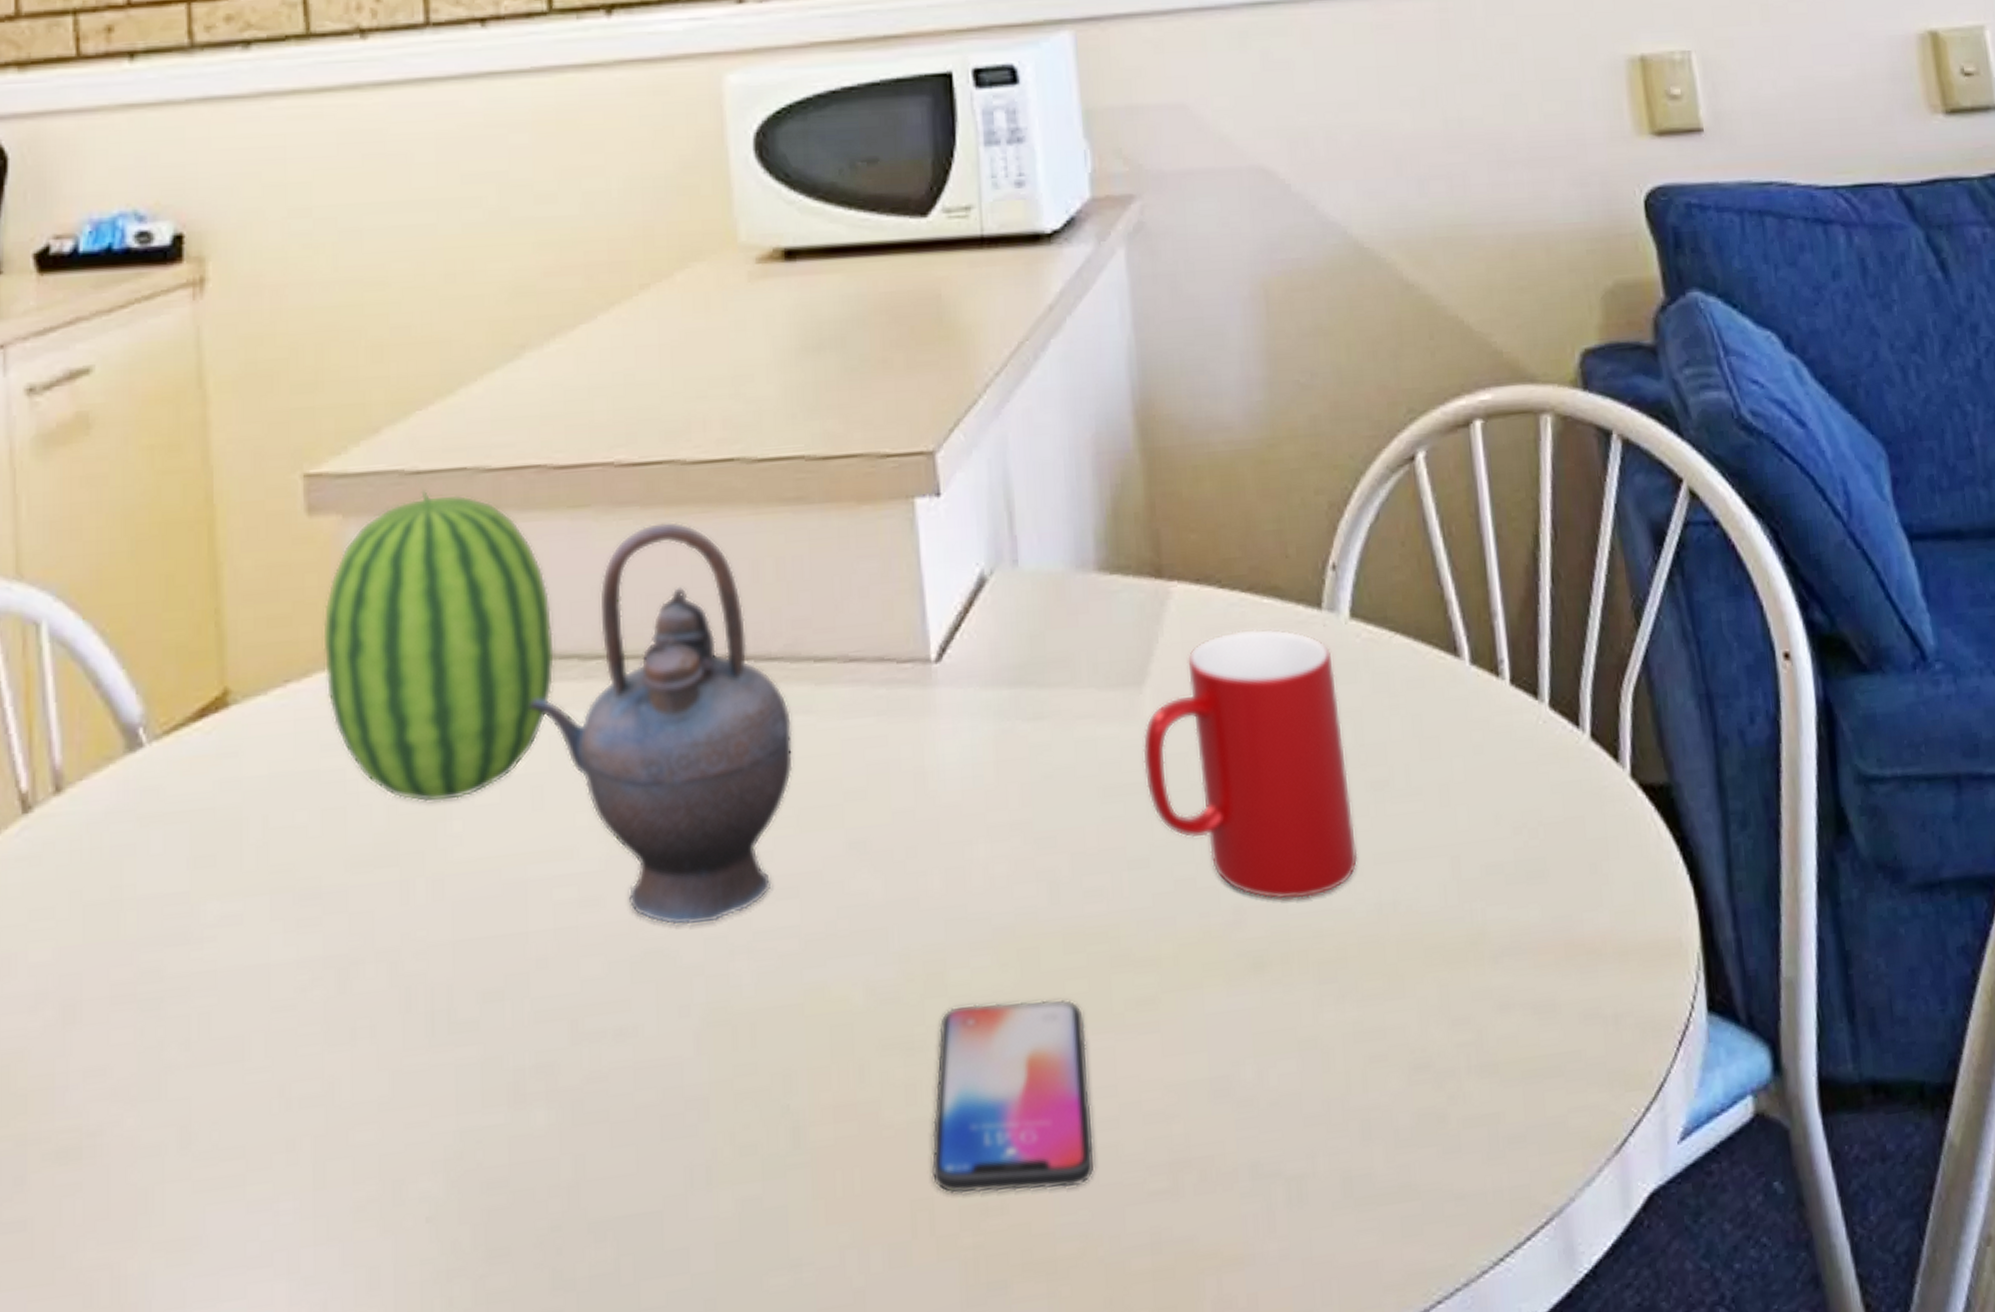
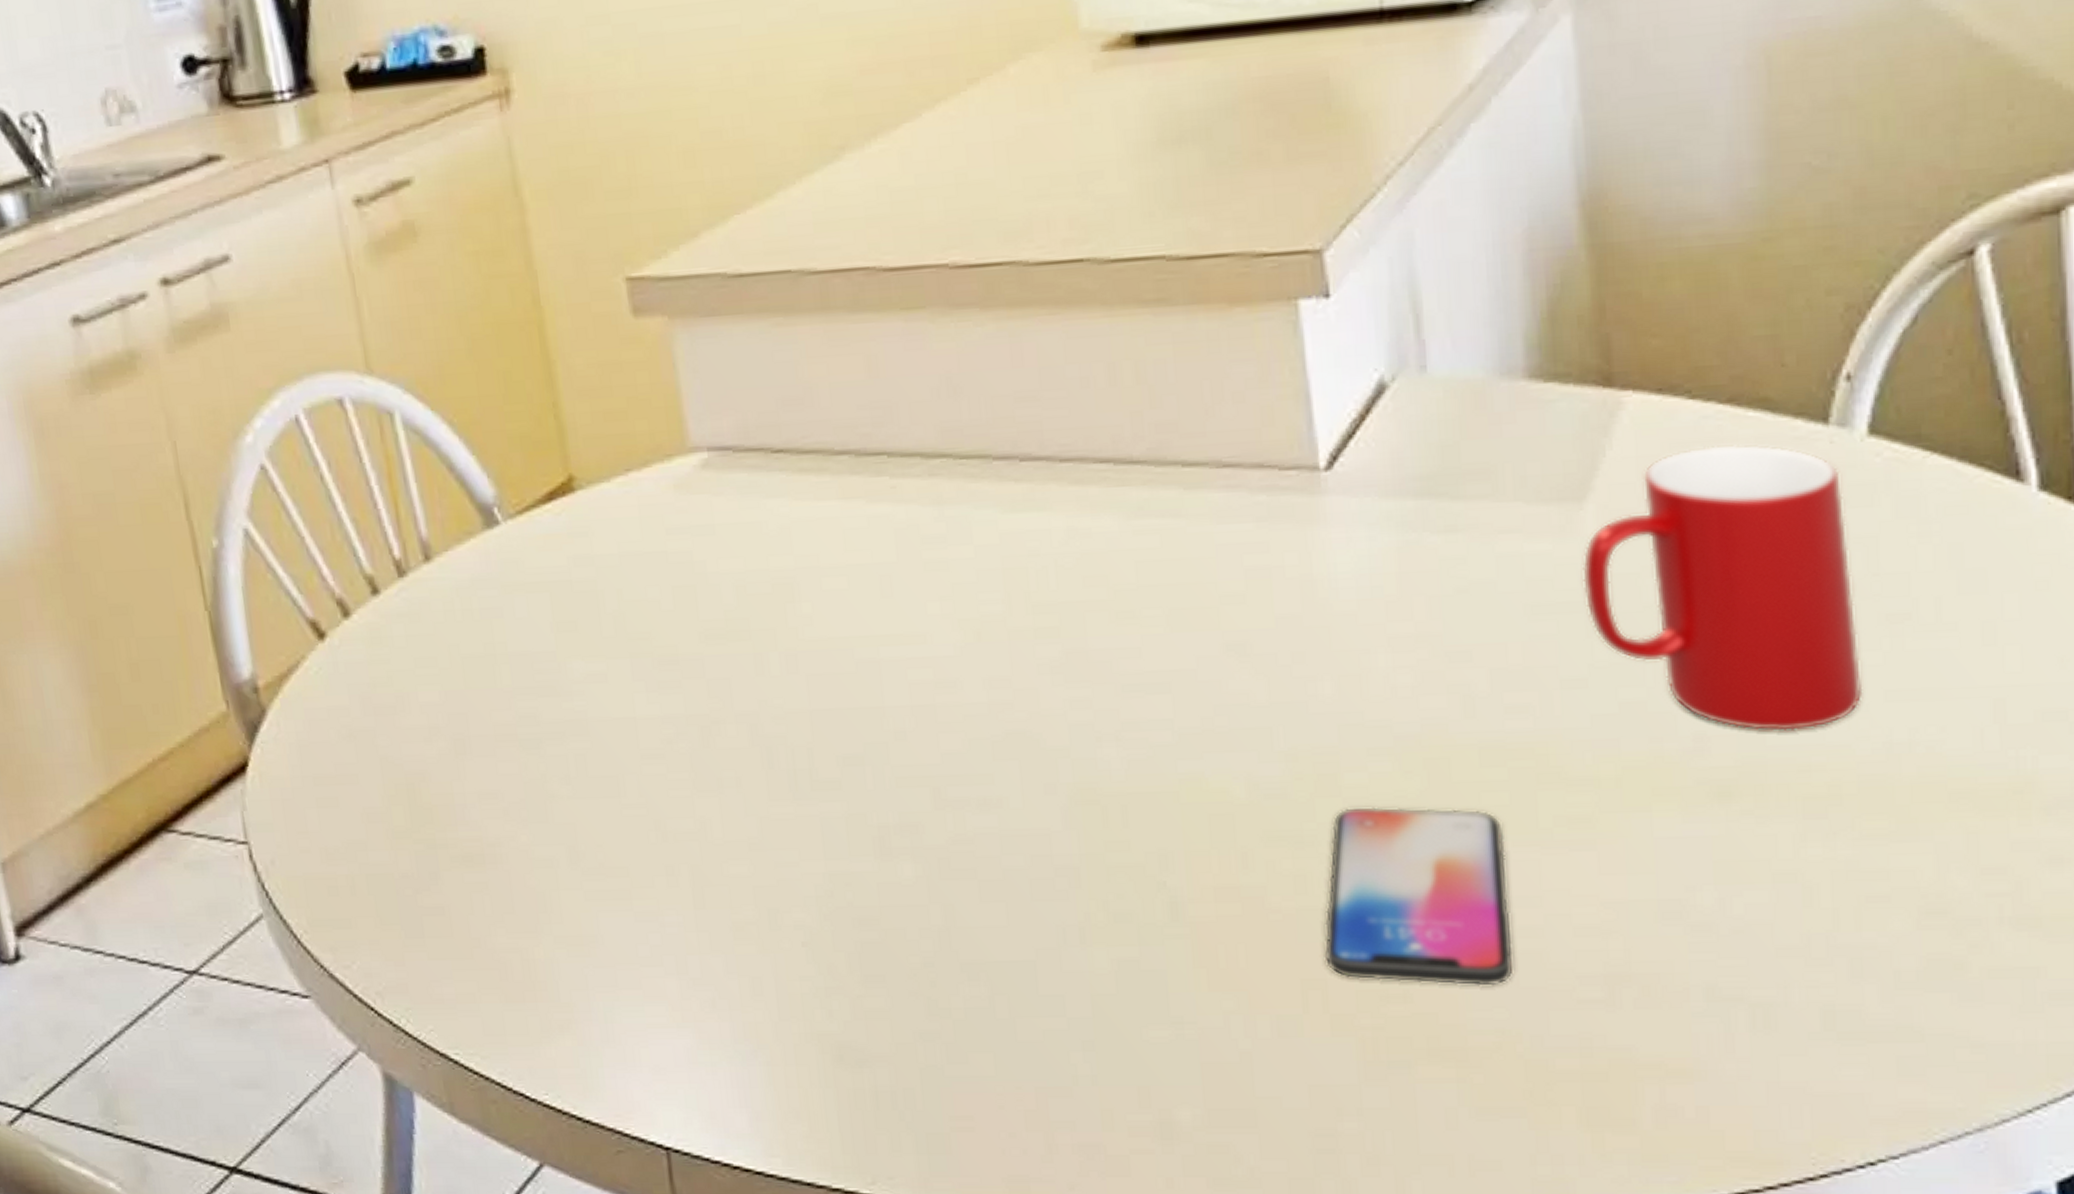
fruit: present [321,490,556,803] -> none [657,292,897,586]
teapot: present [529,521,794,926] -> none [872,323,1162,712]

